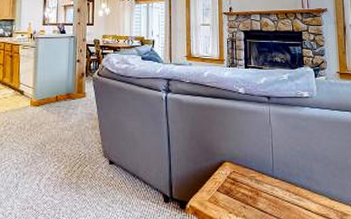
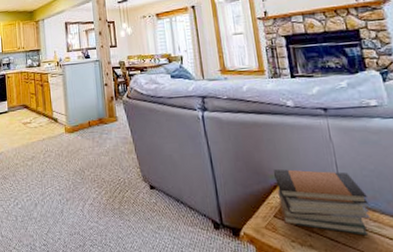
book stack: none [222,148,293,207] -> present [274,168,371,236]

